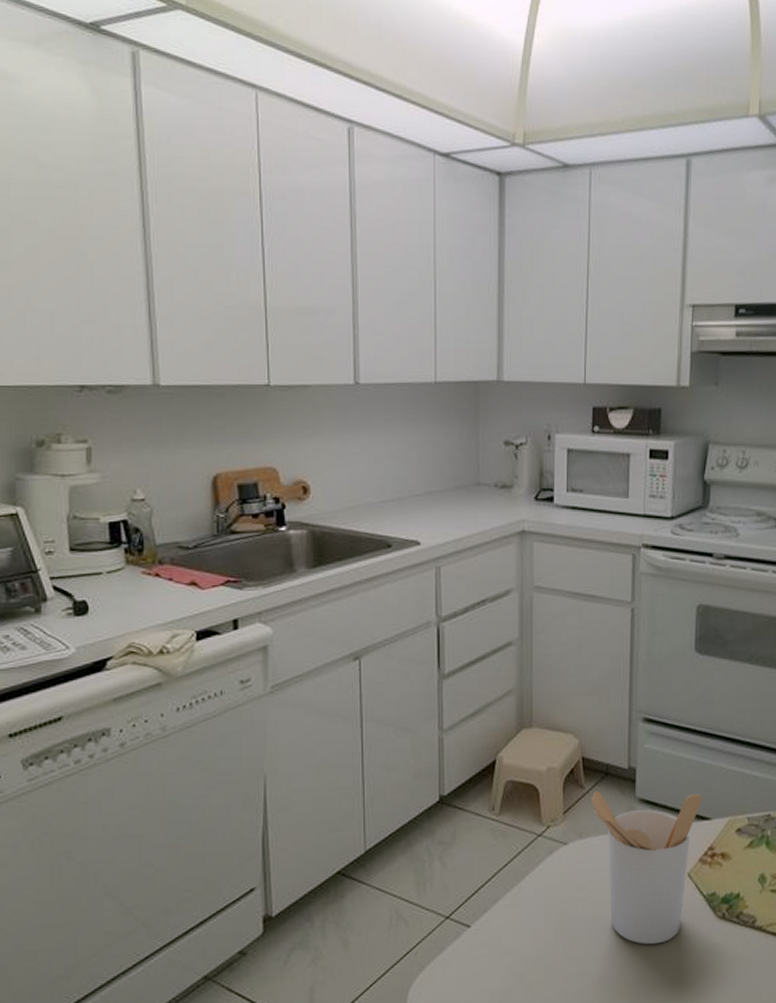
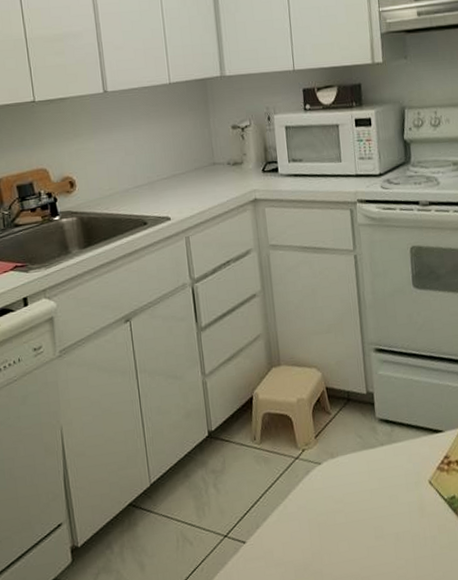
utensil holder: present [591,790,703,945] -> none [337,410,434,547]

